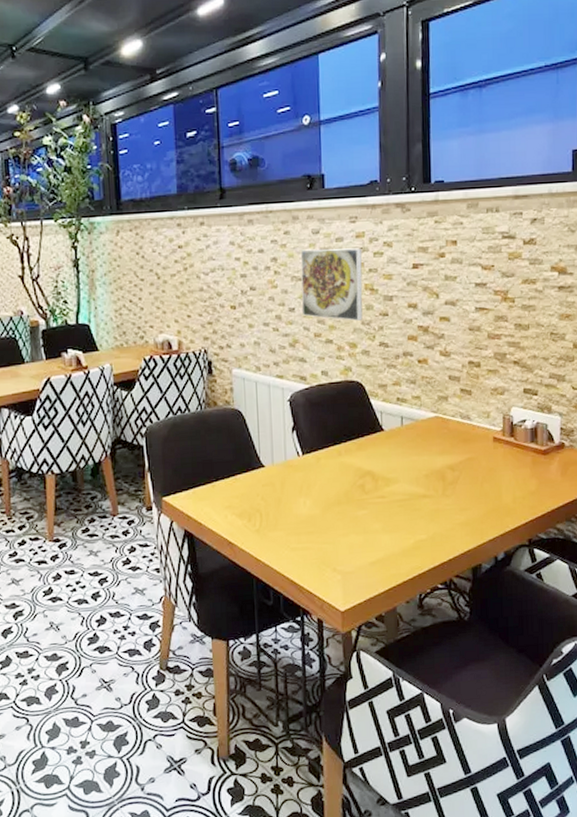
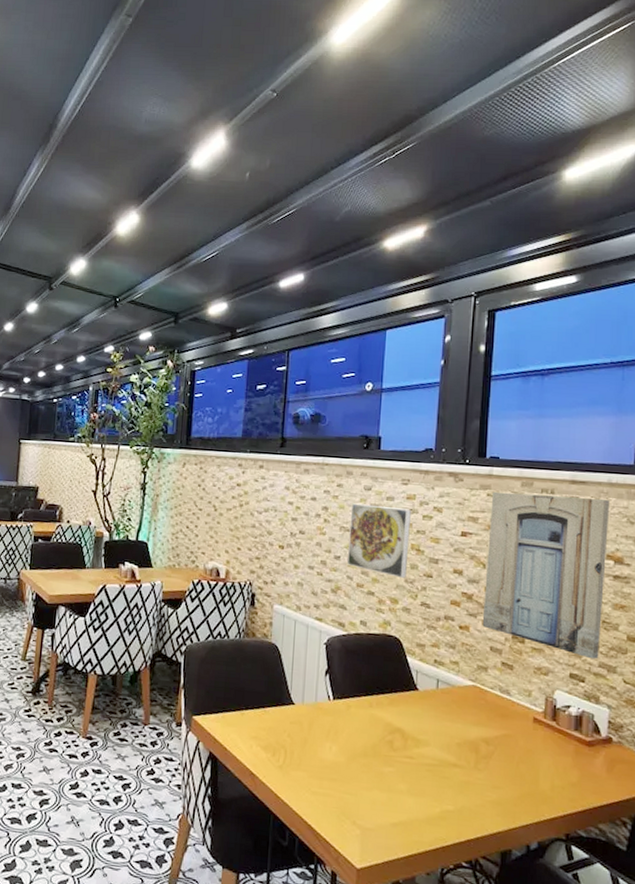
wall art: none [439,210,552,372] -> present [482,491,610,660]

